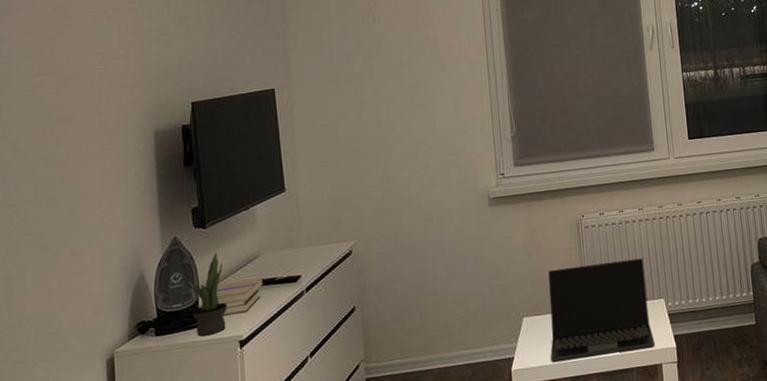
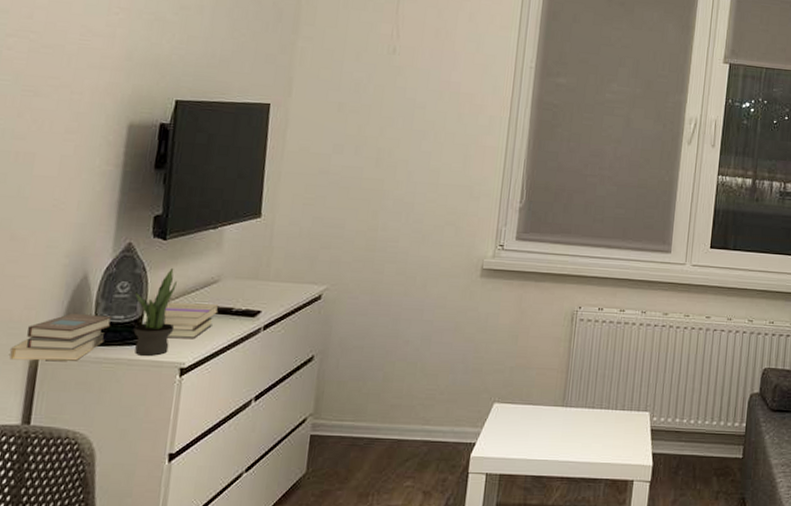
books: none [88,306,172,363] -> present [9,314,112,361]
laptop: present [548,257,655,362] -> none [515,358,636,461]

